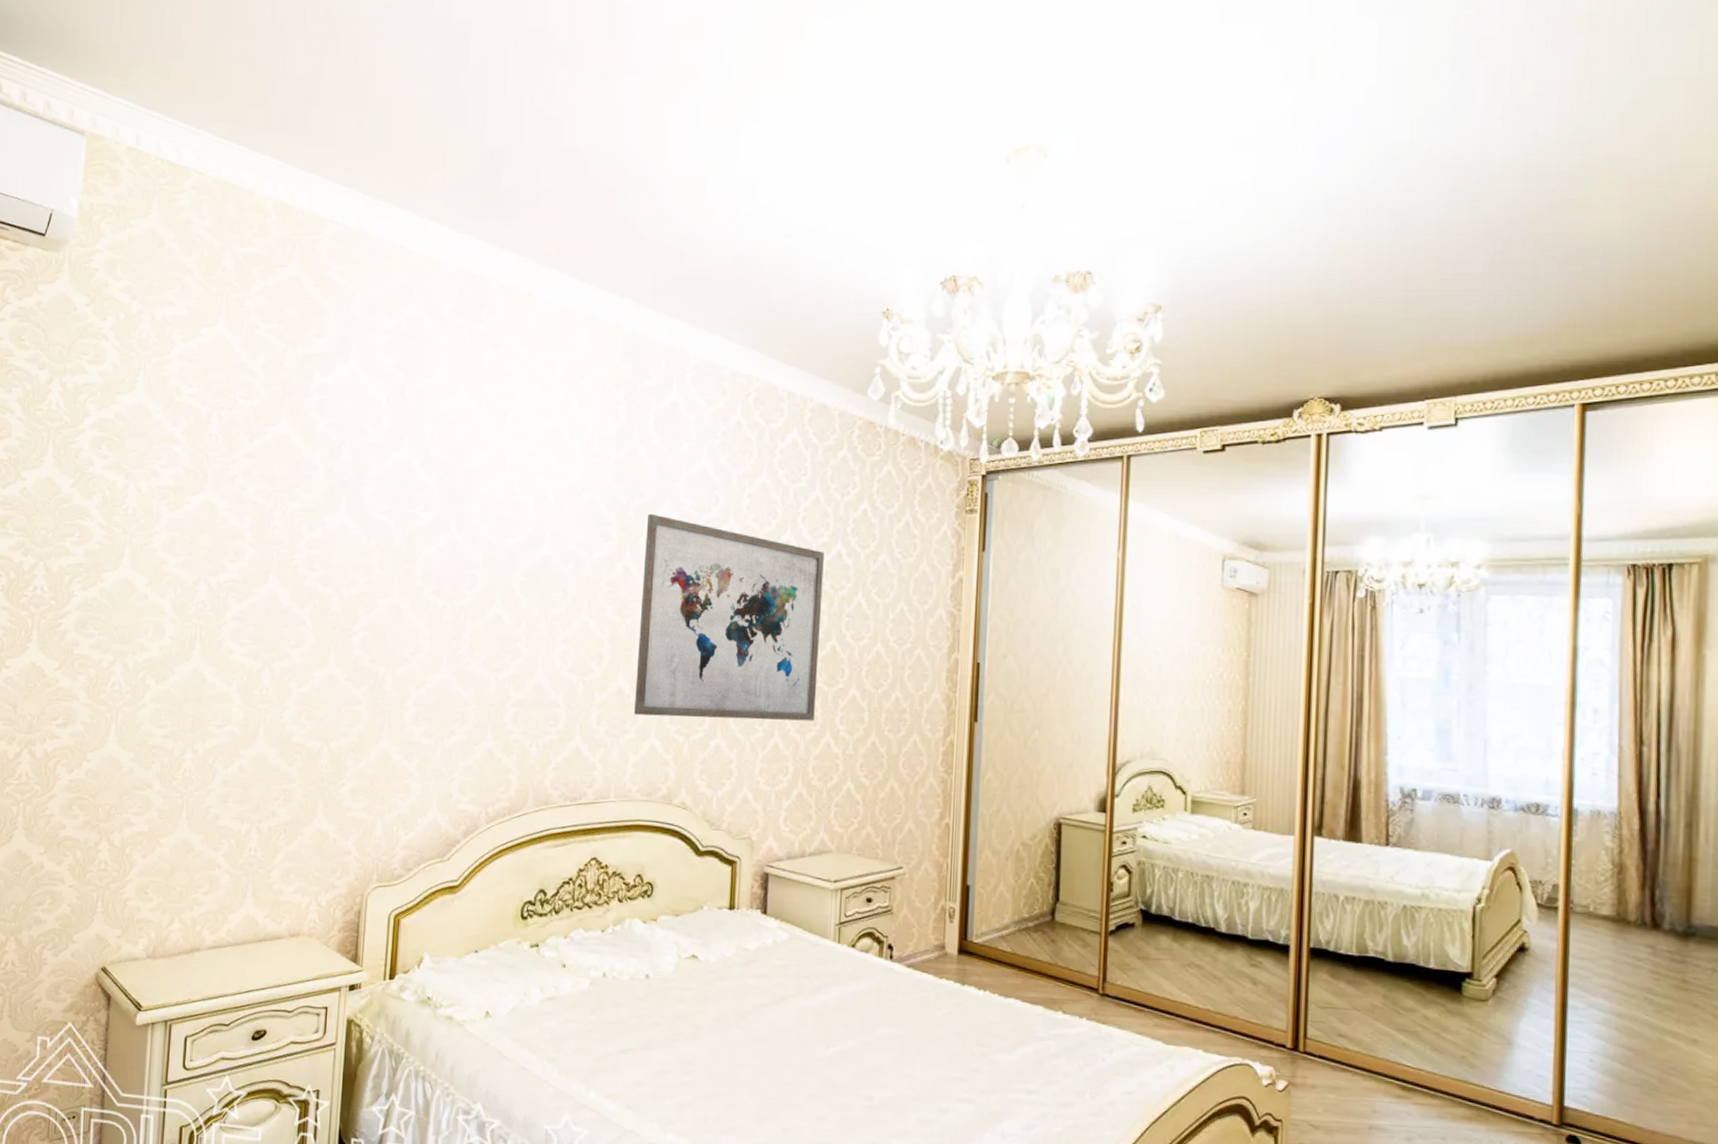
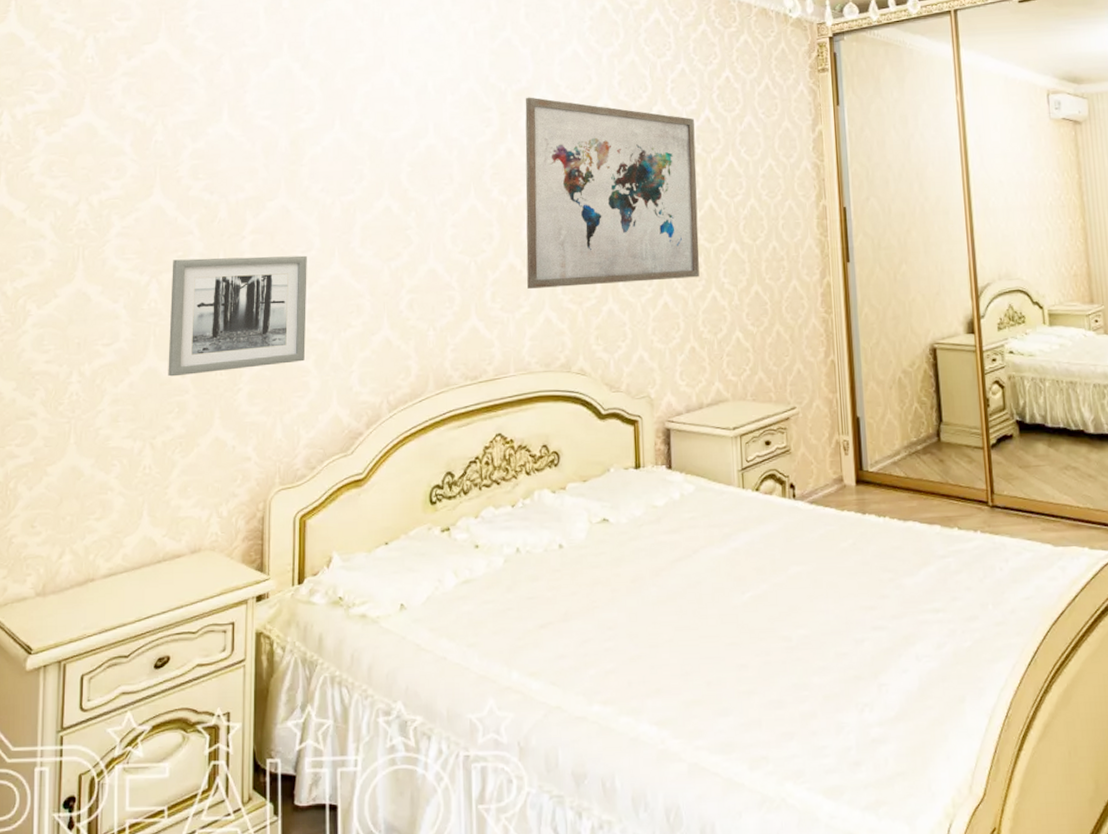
wall art: none [276,649,416,765] -> present [168,255,307,377]

